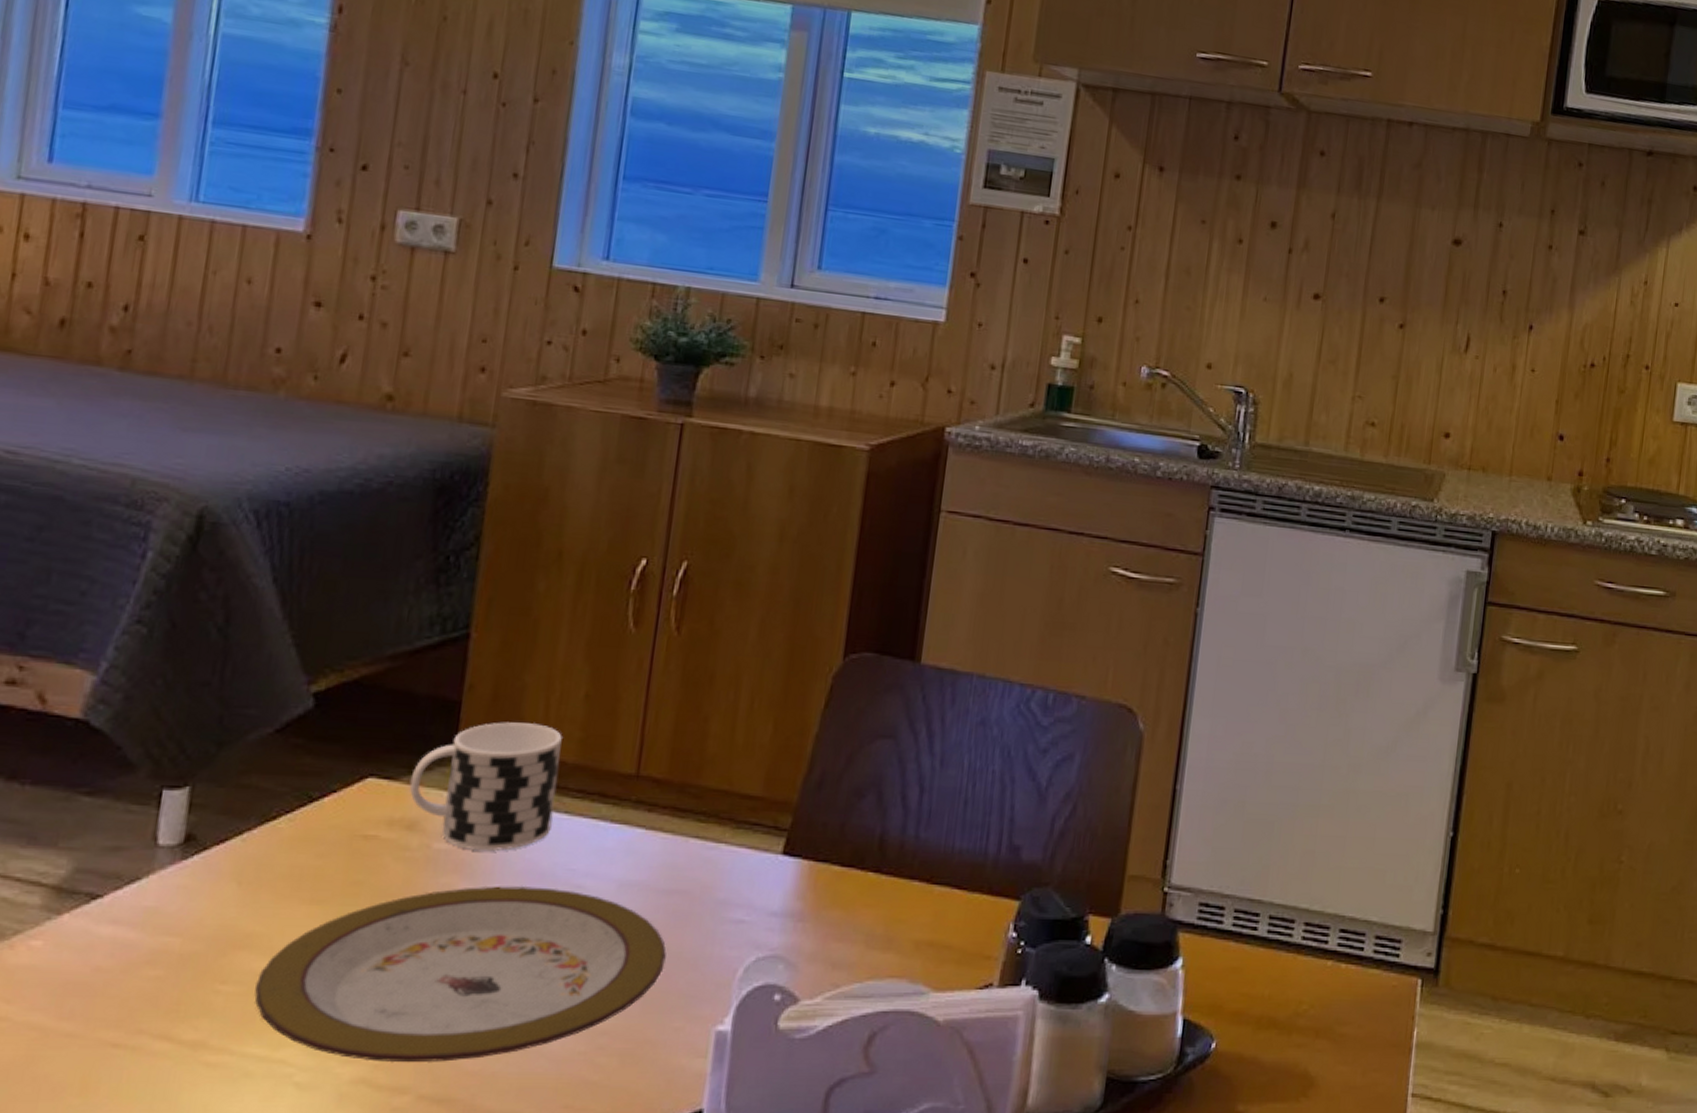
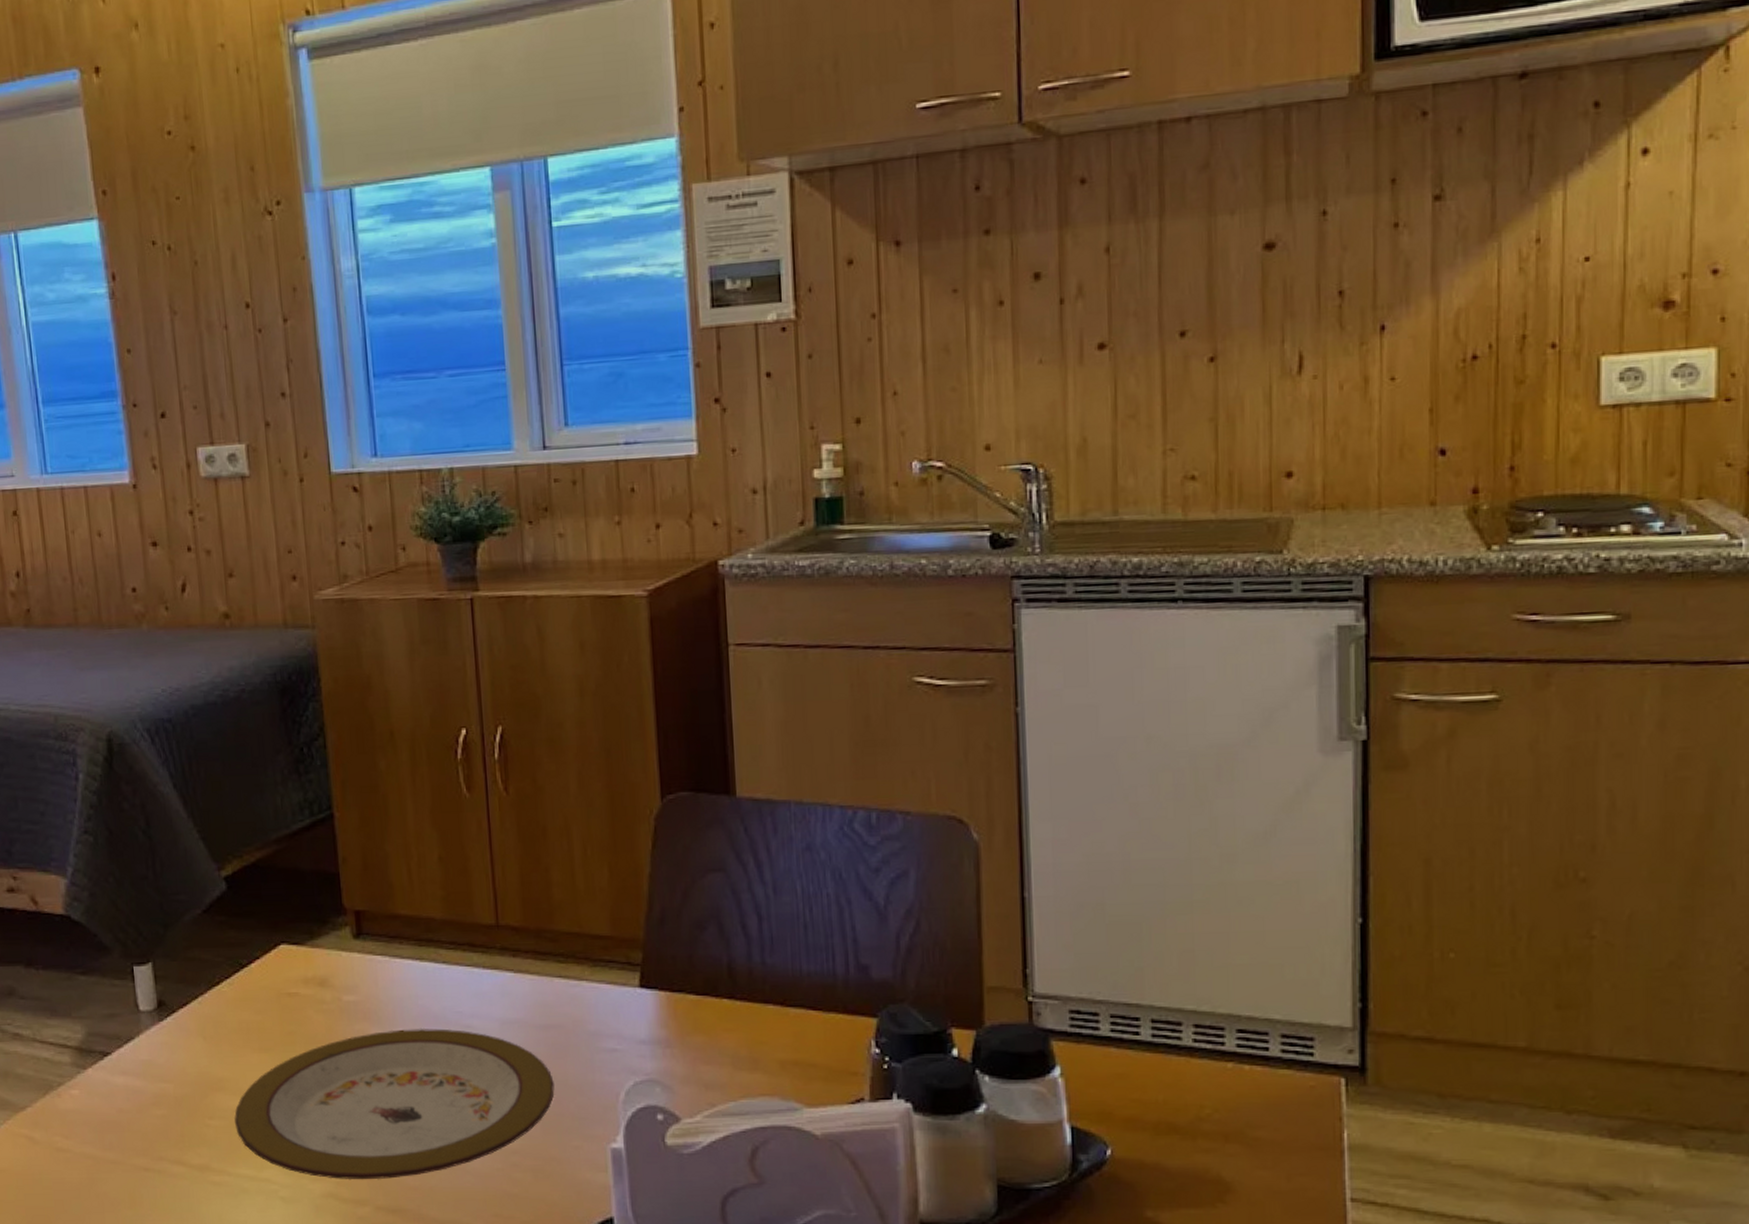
cup: present [409,722,562,851] -> none [313,887,434,1000]

